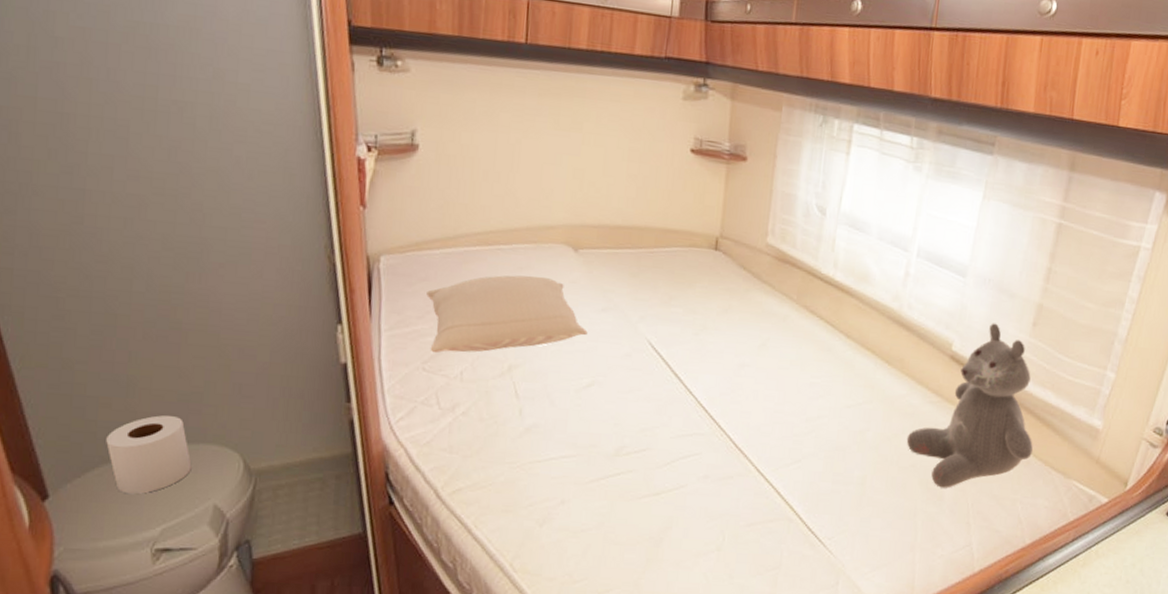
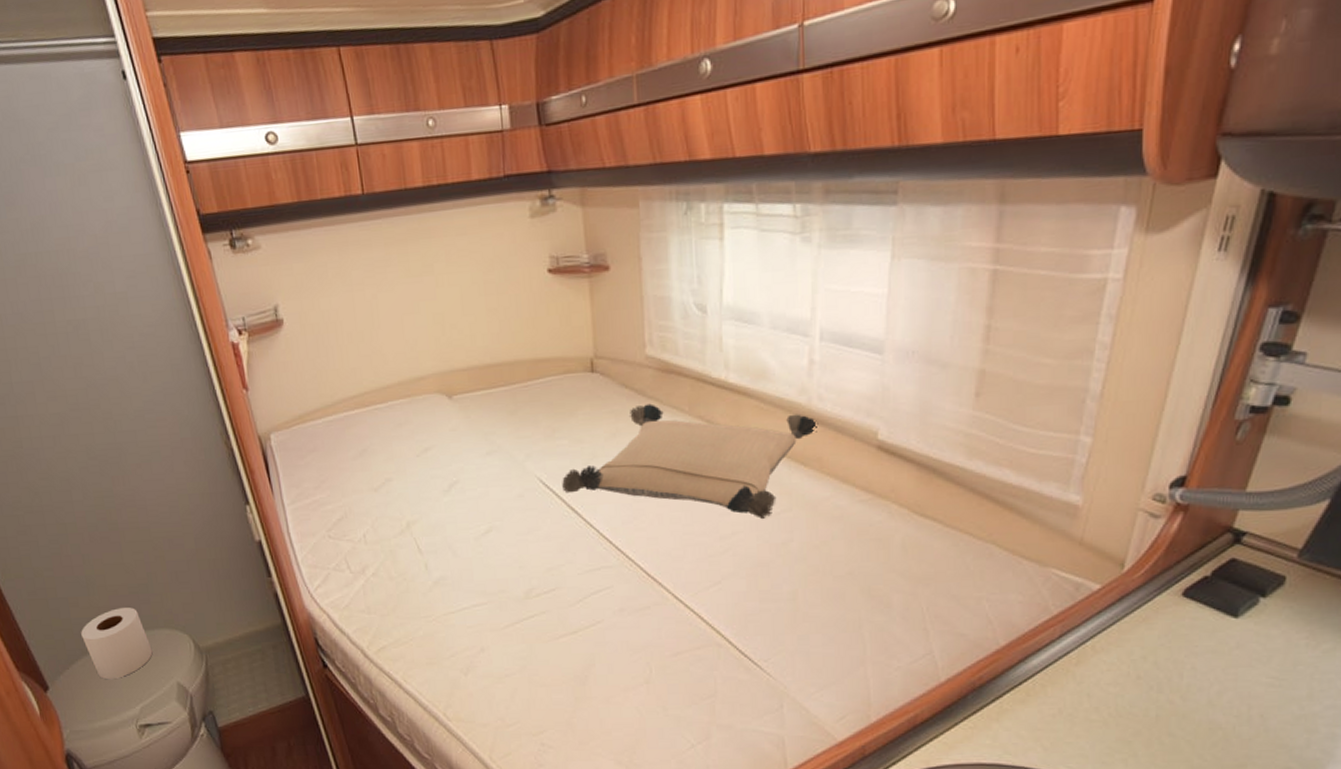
pillow: present [426,275,588,353] -> none [318,430,477,519]
pillow: none [669,287,906,408] -> present [562,403,819,520]
teddy bear: present [906,323,1033,488] -> none [838,401,994,594]

